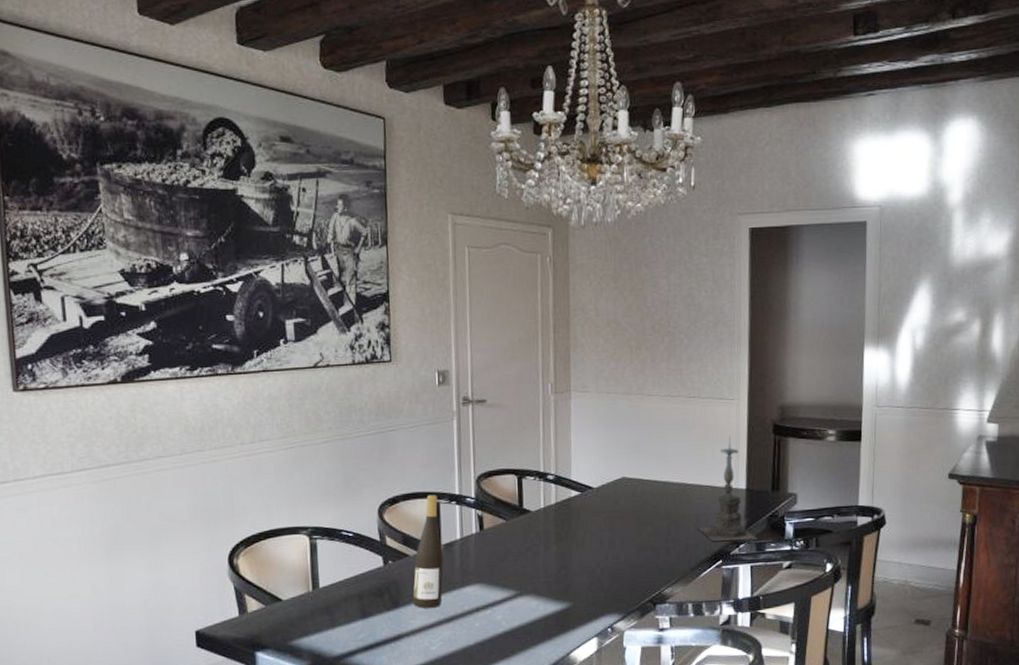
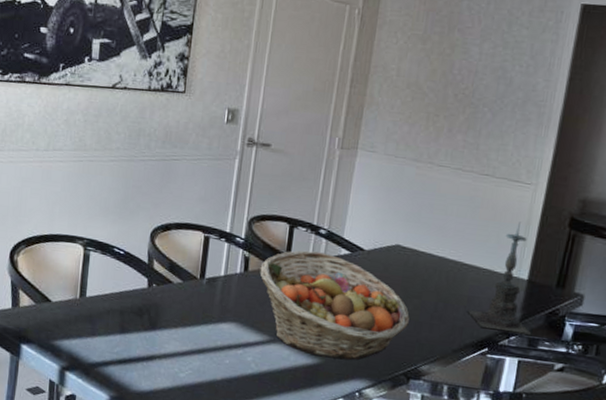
wine bottle: present [413,495,444,608] -> none [169,228,208,337]
fruit basket: none [495,497,646,601] -> present [259,250,410,360]

